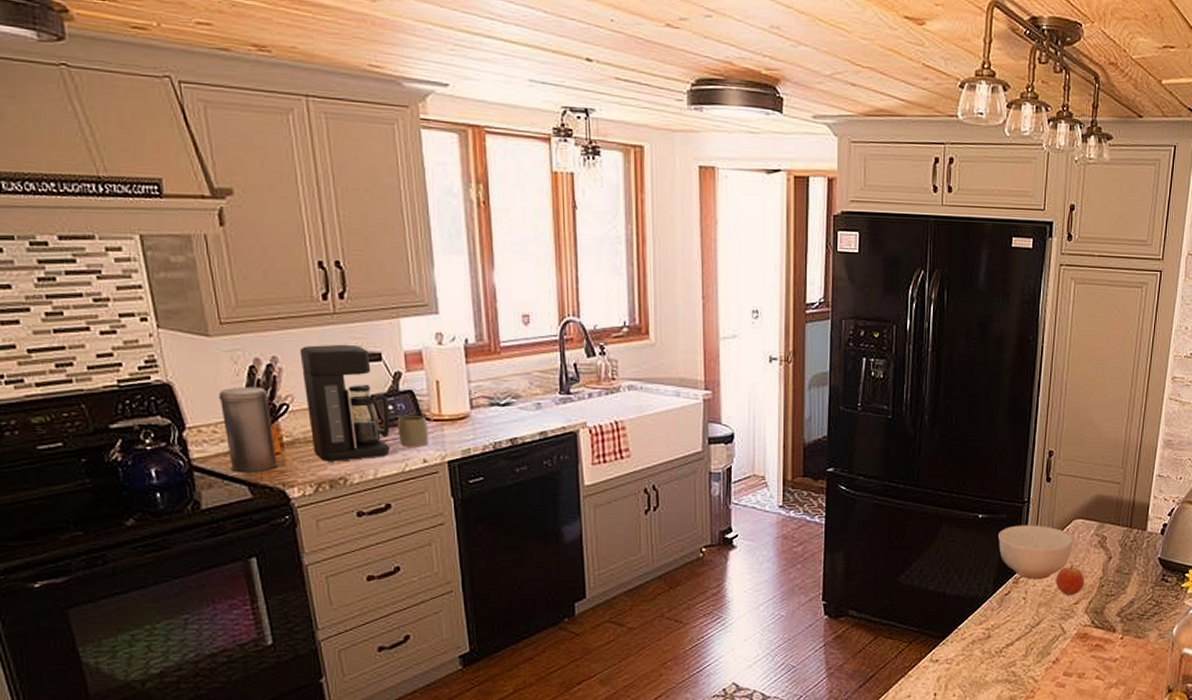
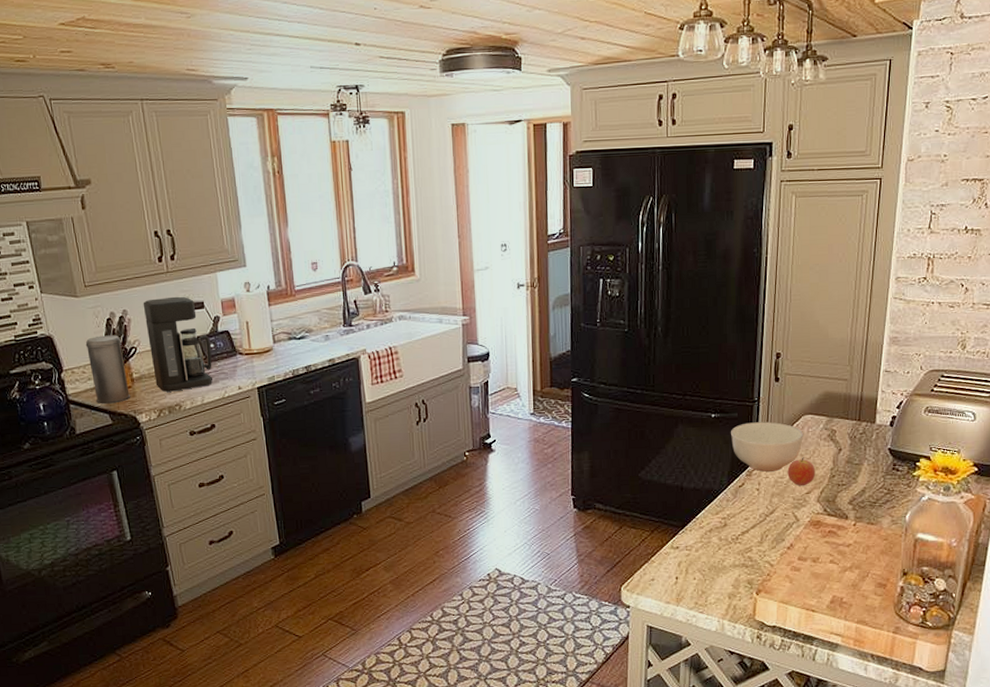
mug: present [397,416,429,447] -> none [217,351,242,377]

